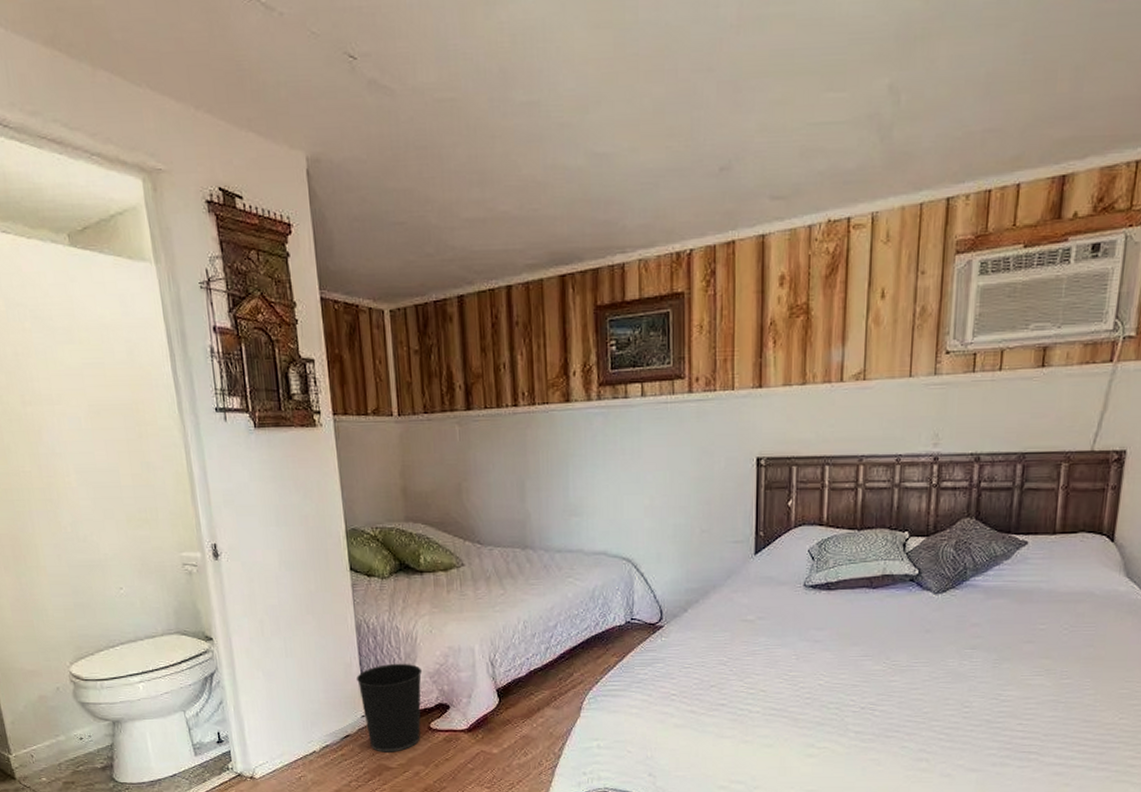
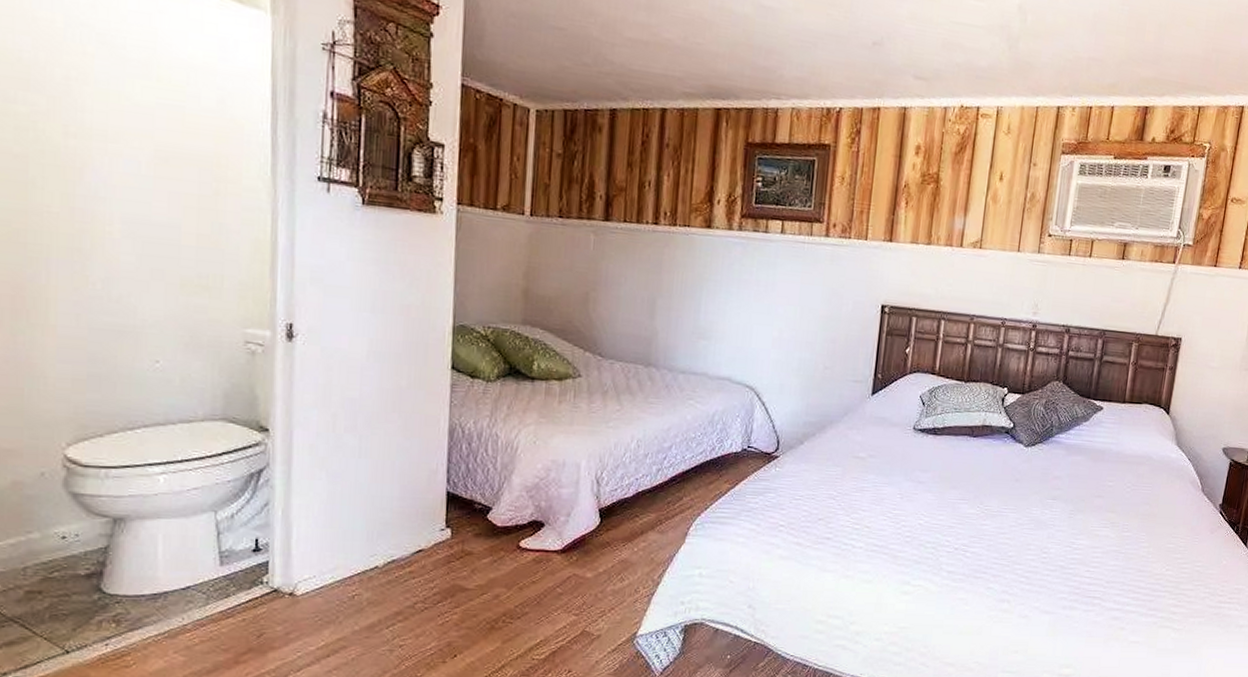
wastebasket: present [357,663,423,752] -> none [441,473,519,572]

